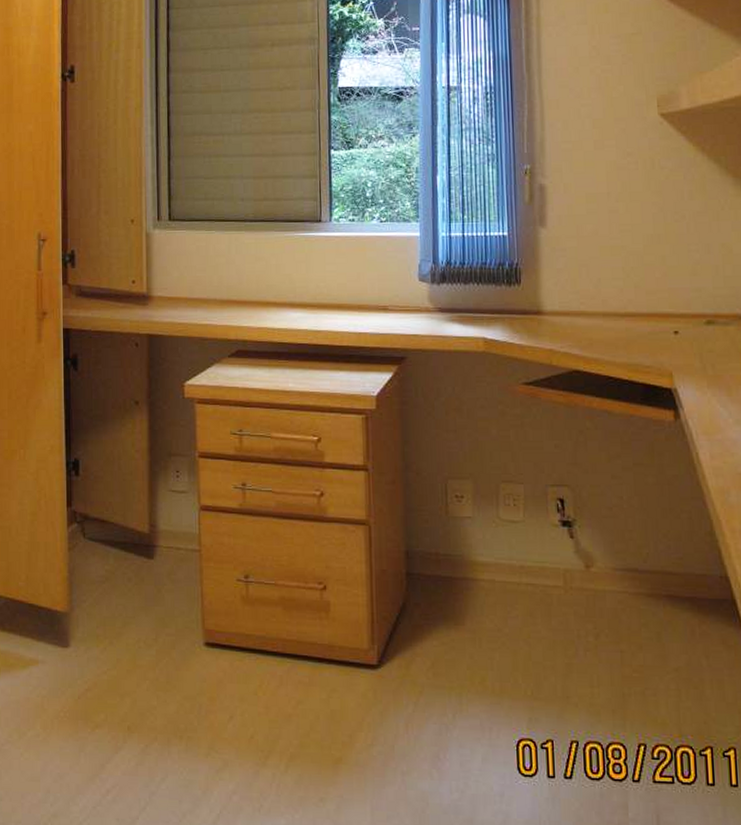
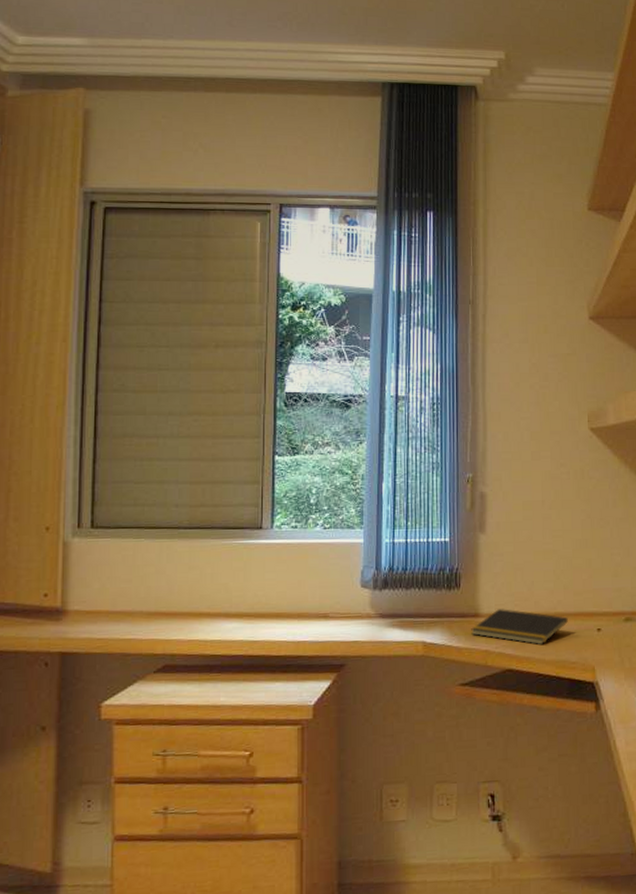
notepad: none [534,307,640,347] -> present [471,609,568,645]

